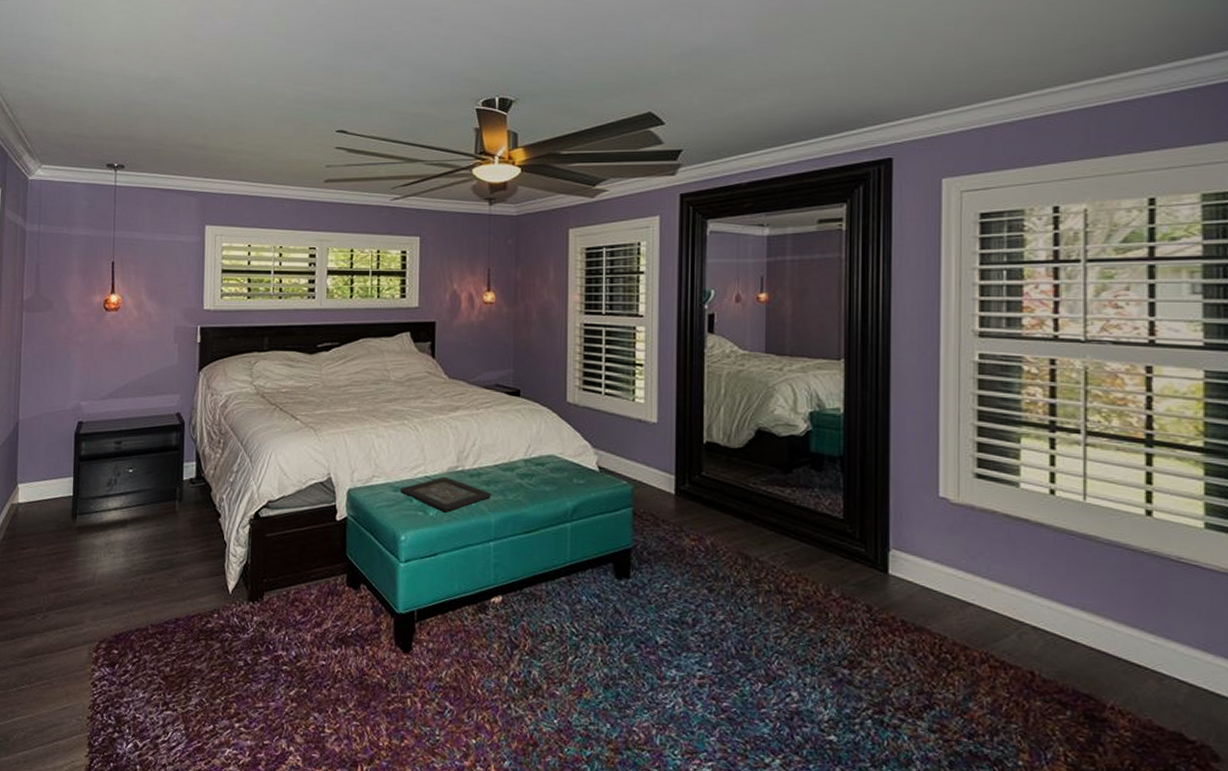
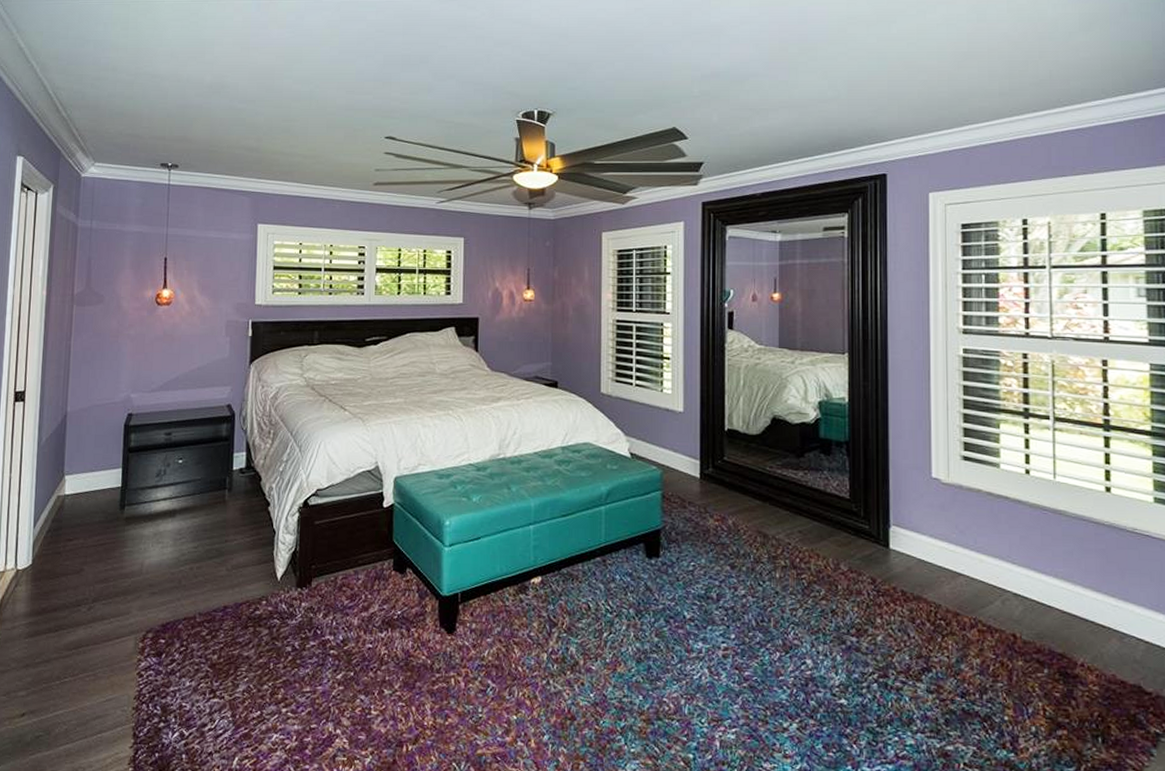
decorative tray: present [399,476,492,513] -> none [444,464,532,498]

